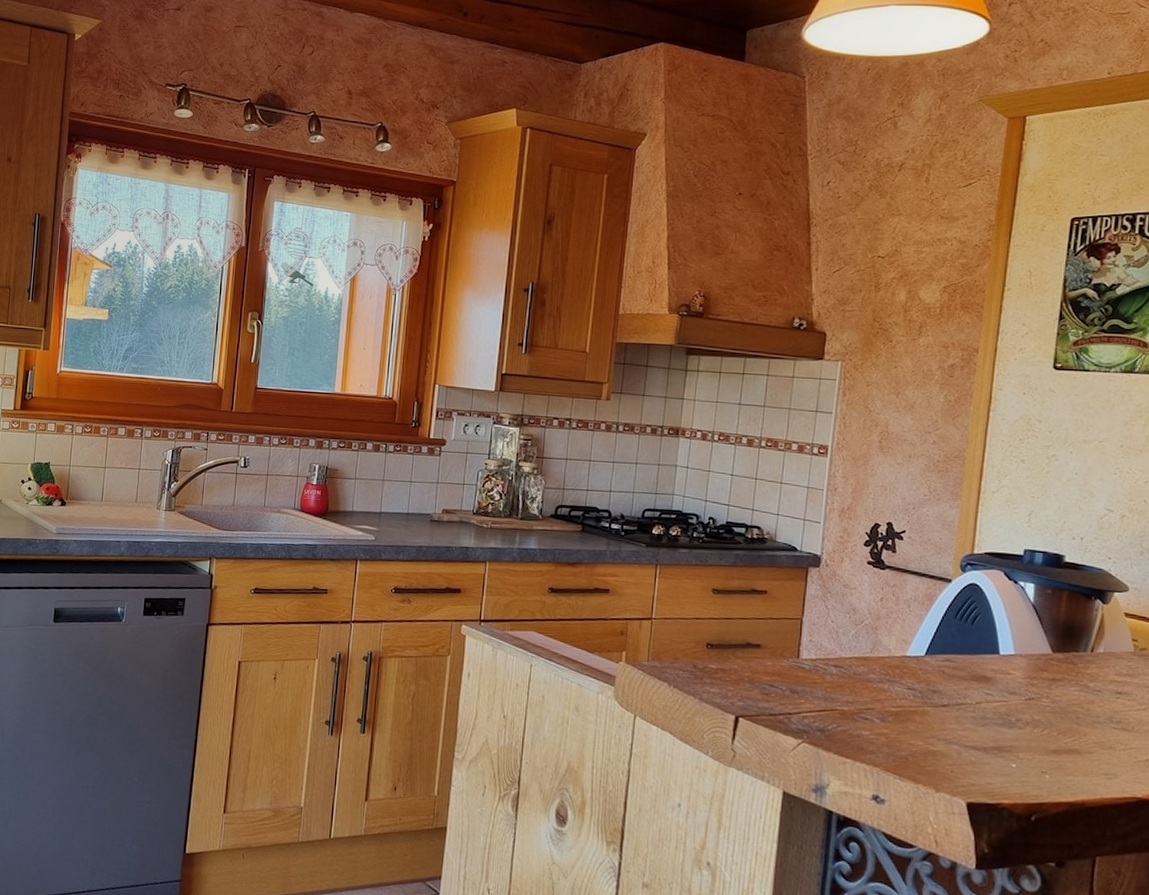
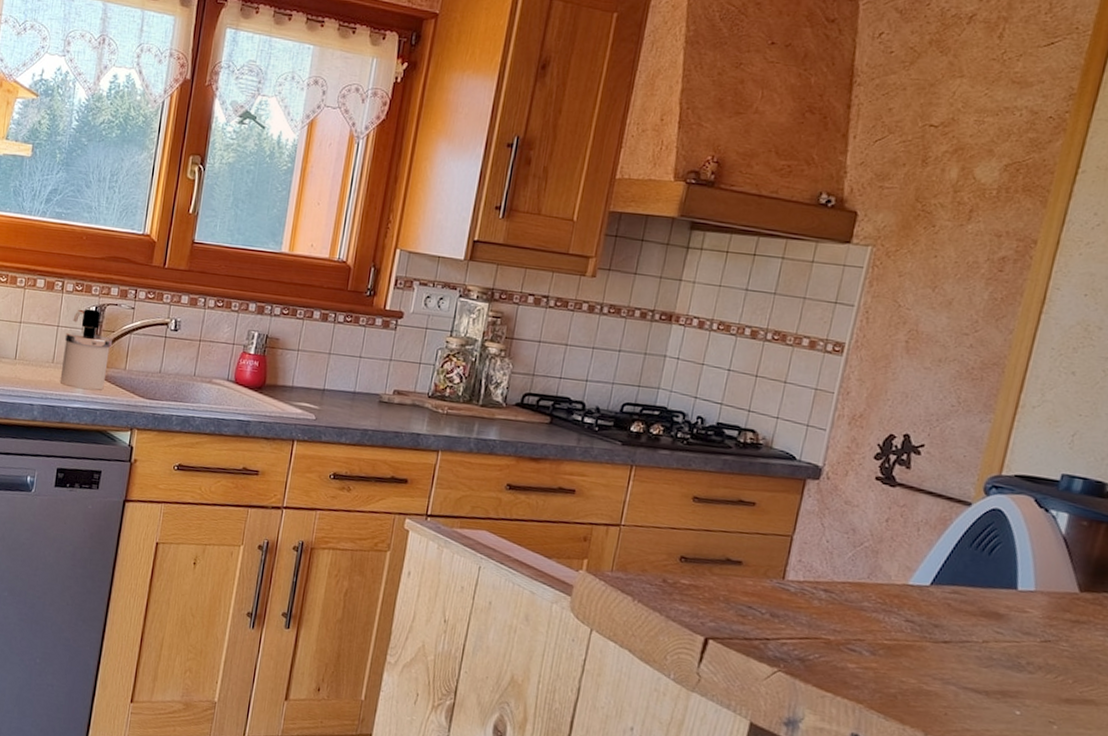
soap dispenser: none [143,452,189,526] -> present [59,308,112,391]

